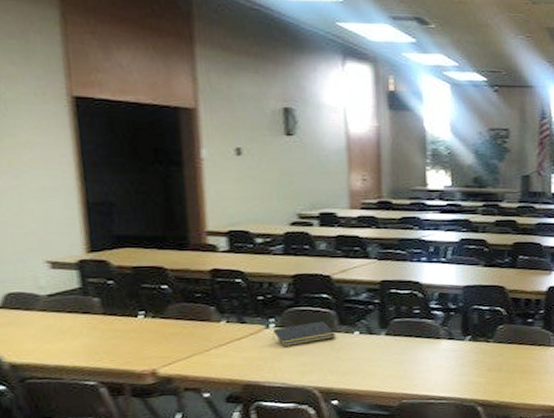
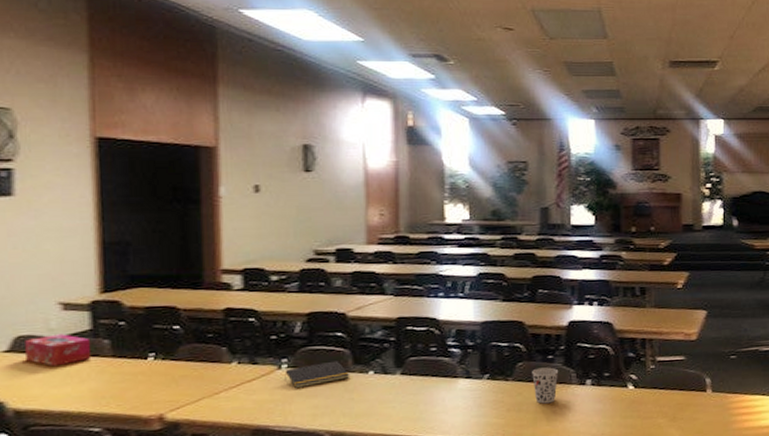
tissue box: none [16,292,82,323] -> present [25,334,91,367]
cup: none [512,330,538,365] -> present [532,367,559,404]

